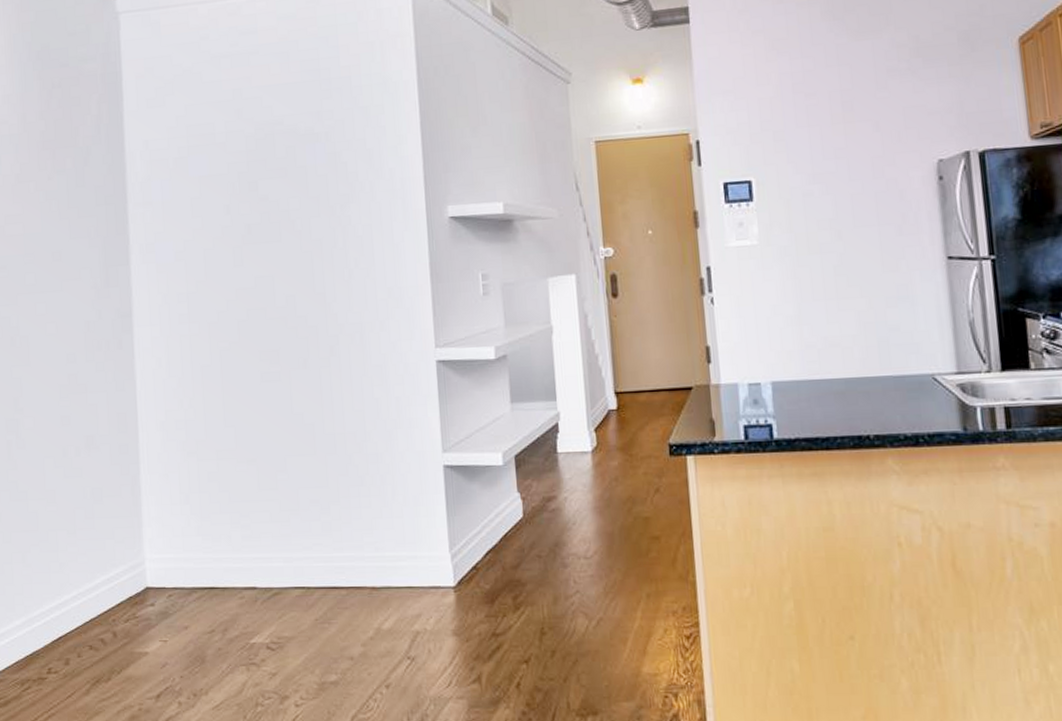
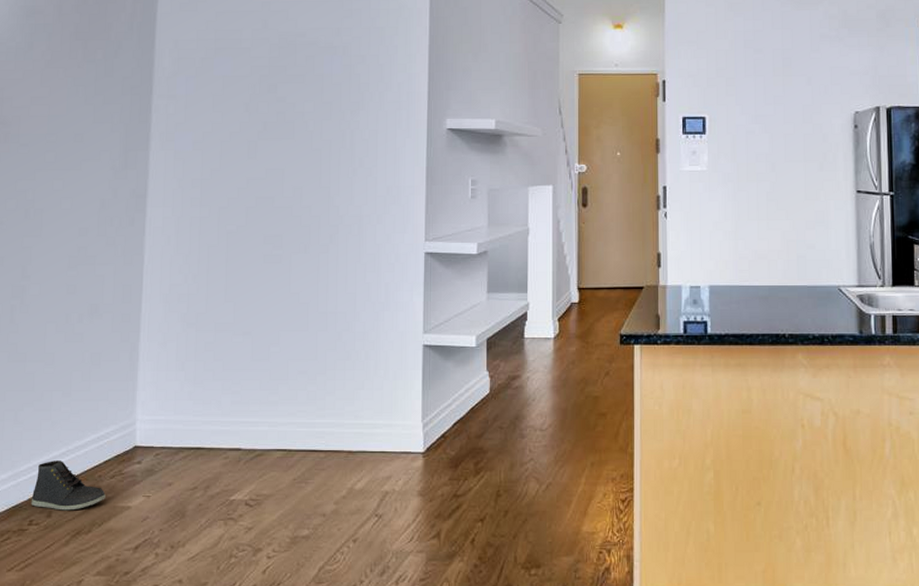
sneaker: none [47,604,122,658] -> present [31,461,106,511]

